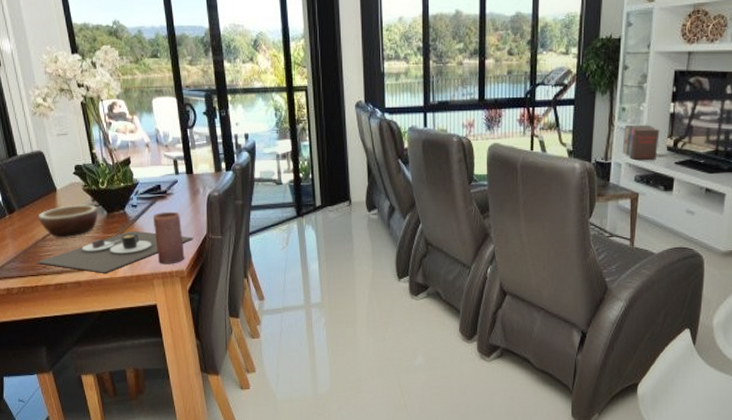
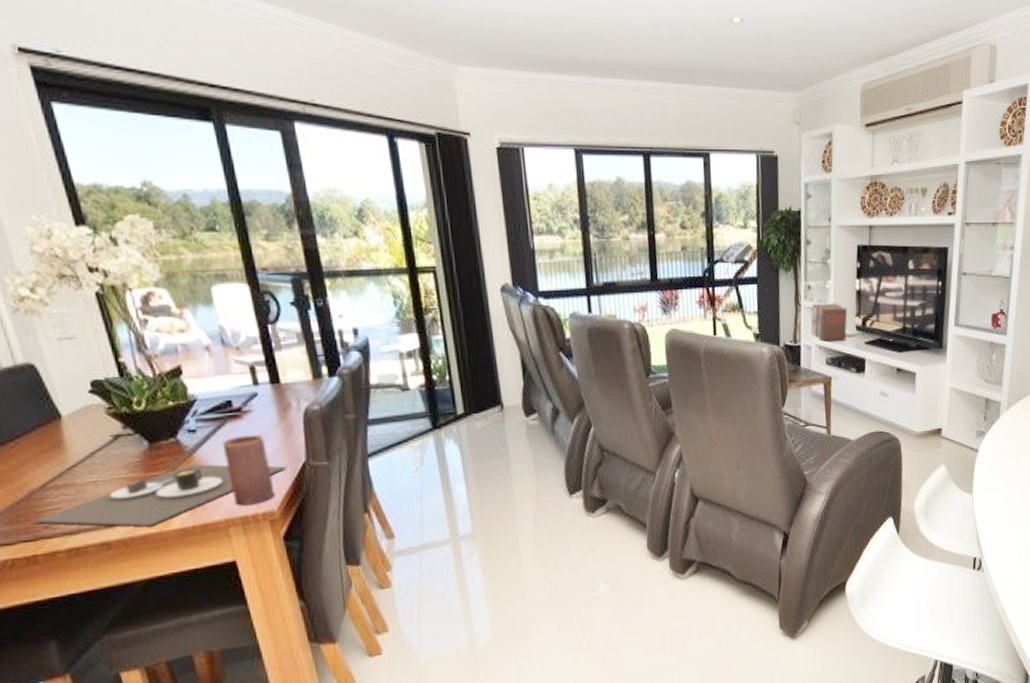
bowl: present [38,204,98,237] -> none [32,433,134,483]

